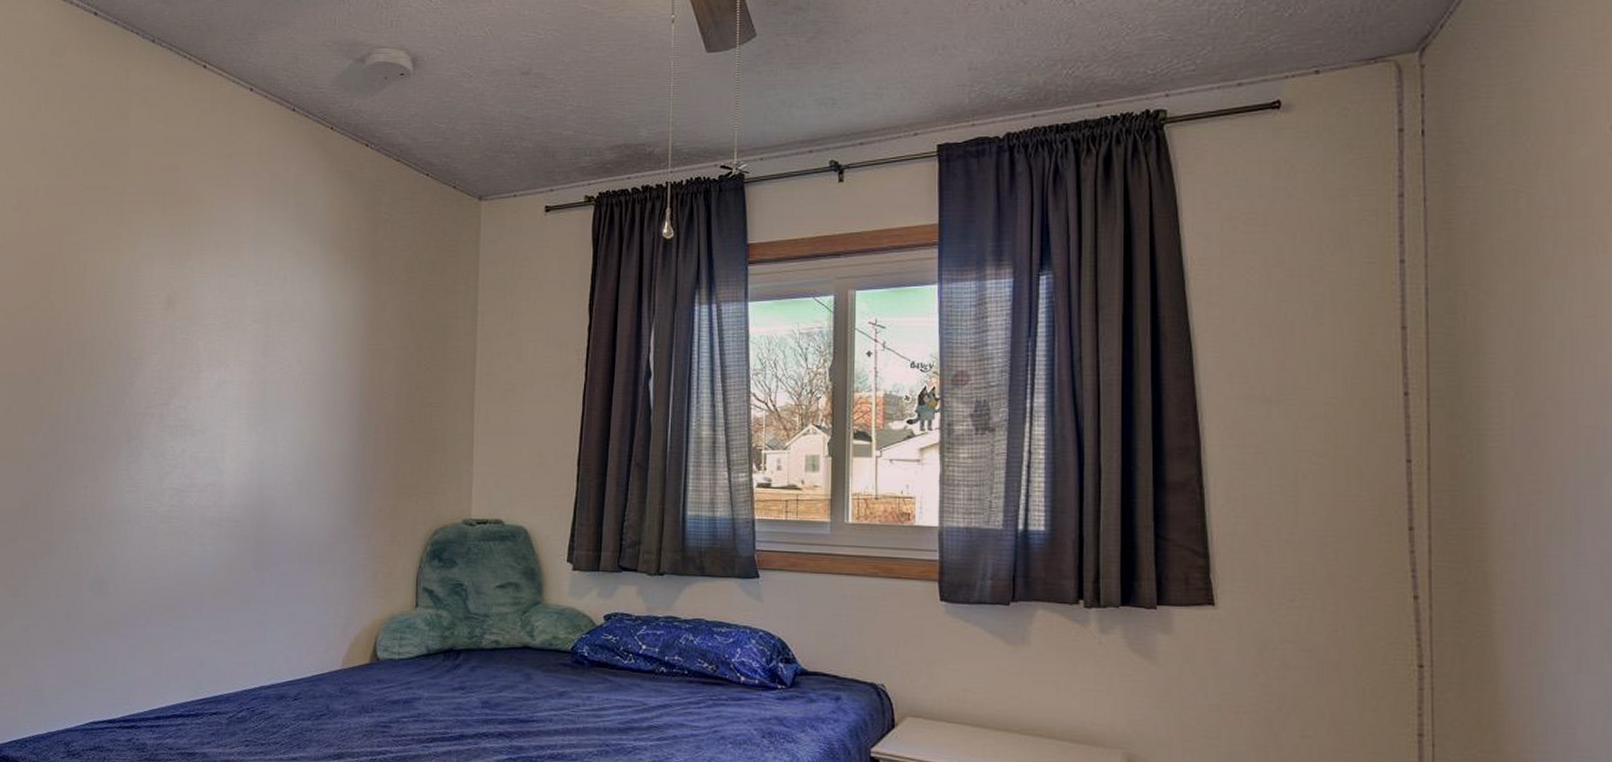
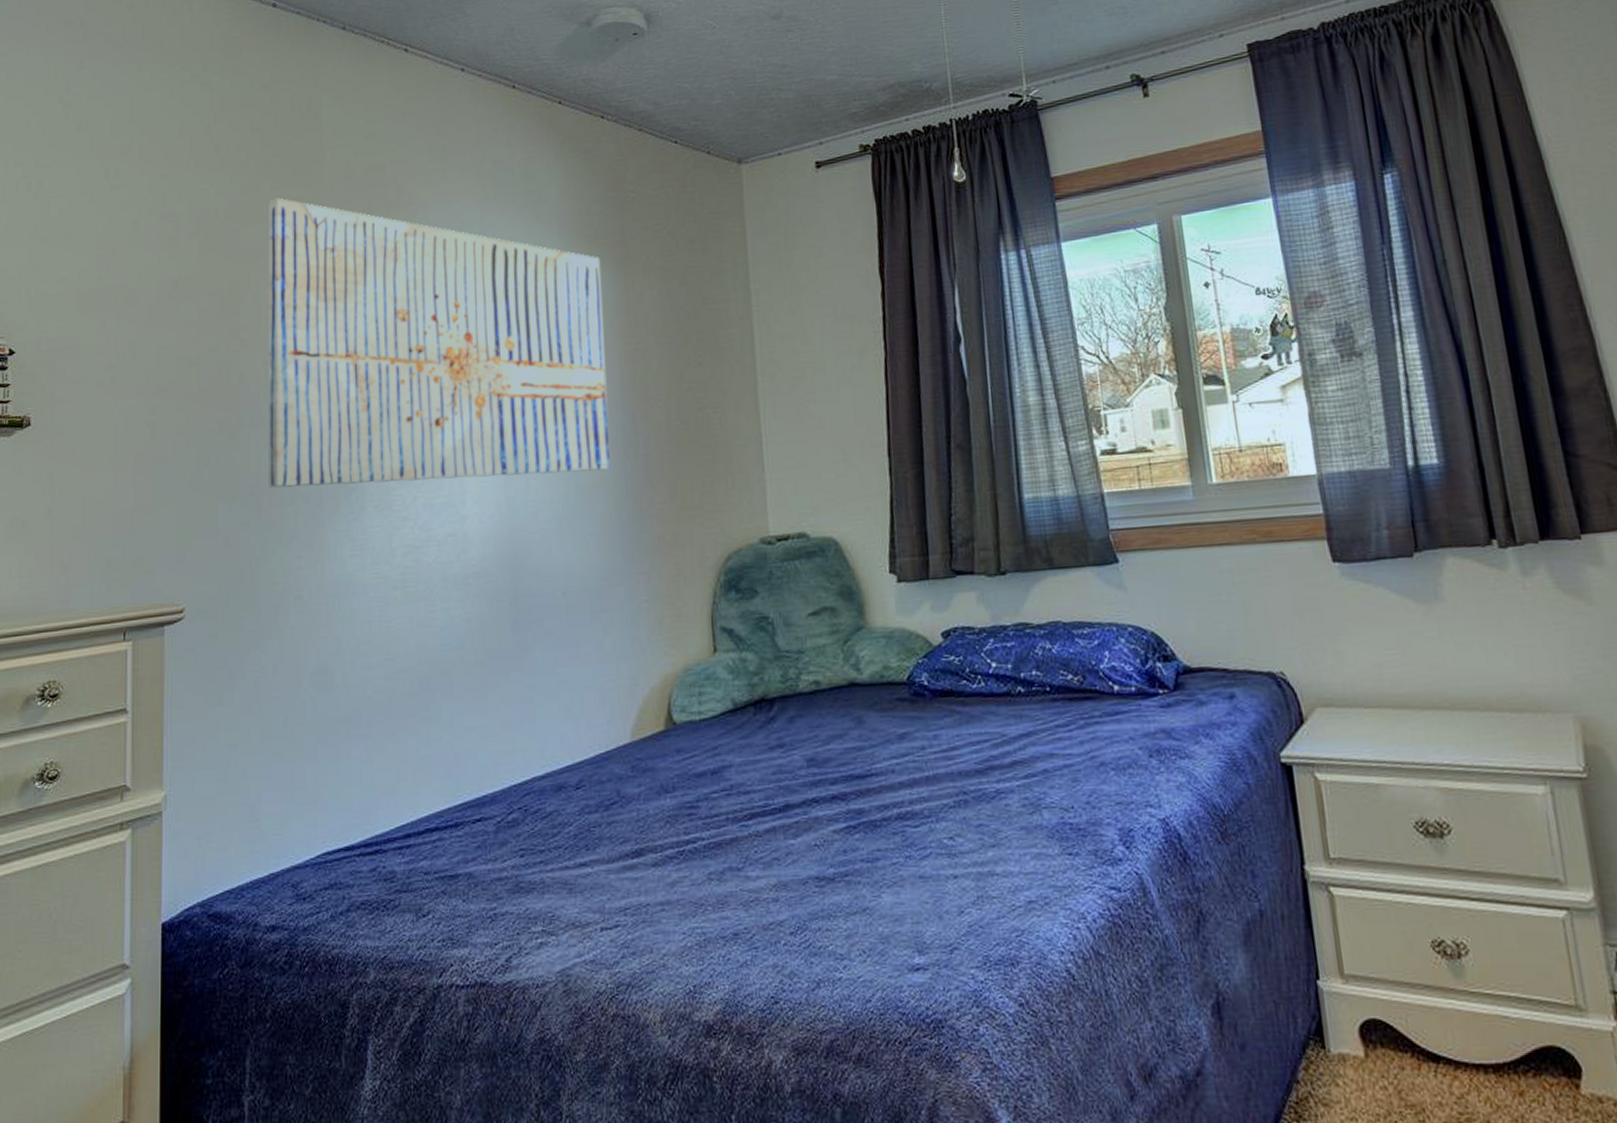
wall art: none [66,184,353,447] -> present [268,197,611,488]

